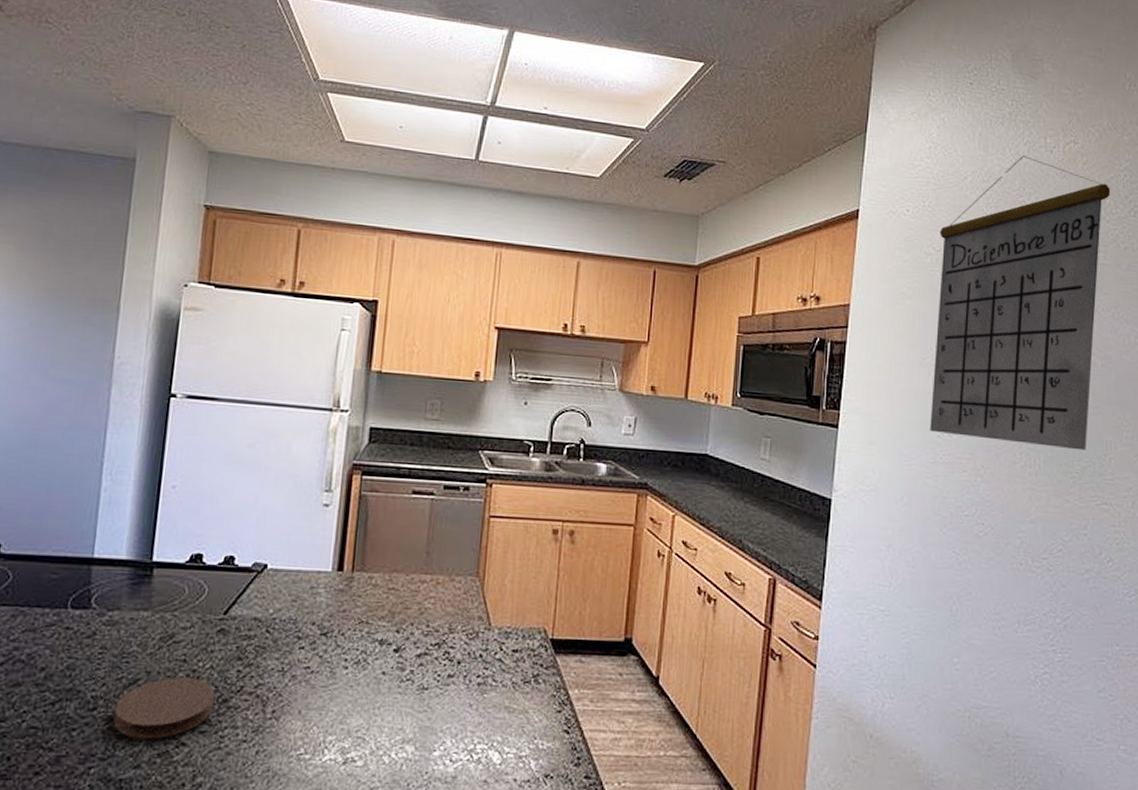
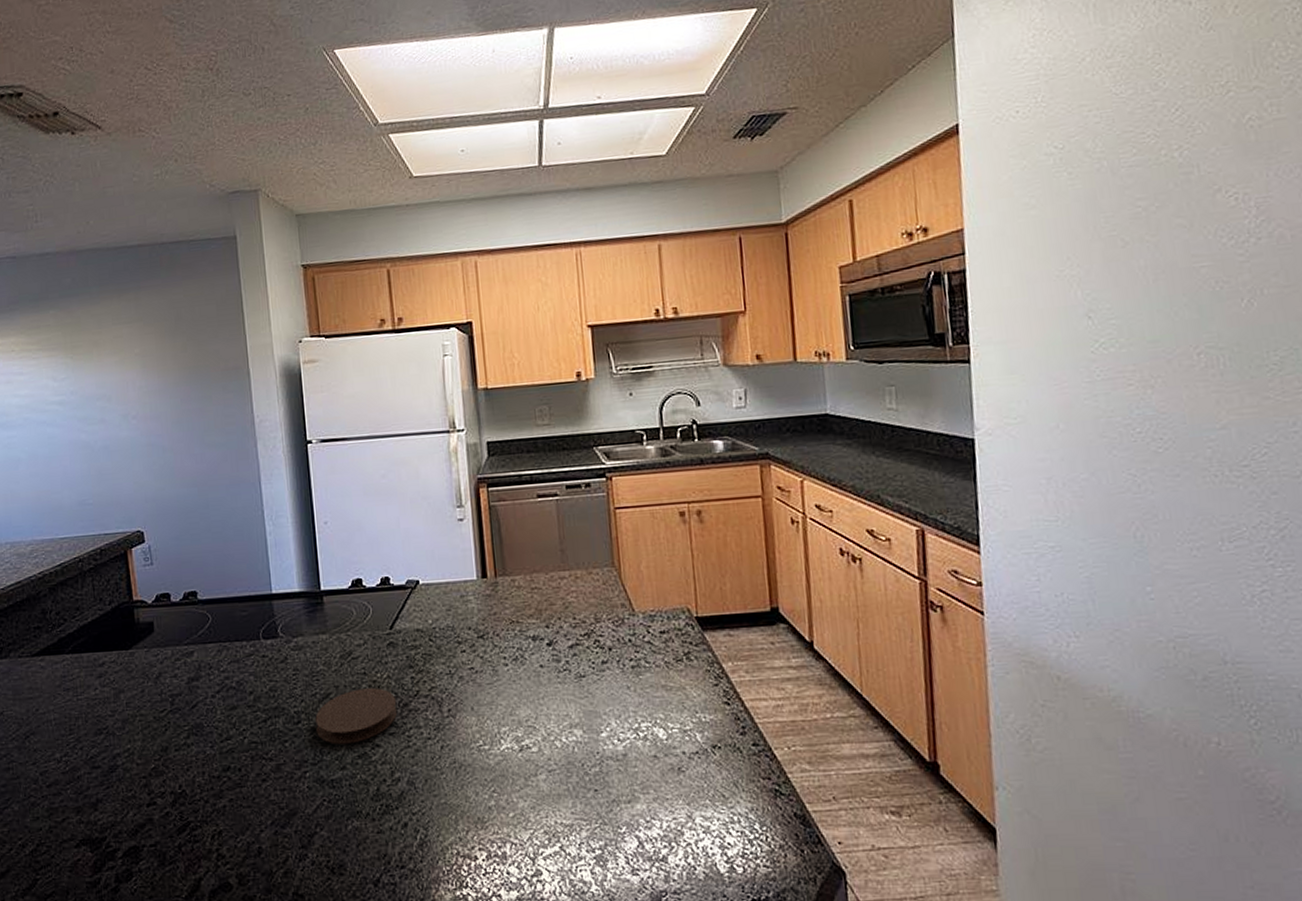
calendar: present [930,156,1111,451] -> none [1060,16,1284,349]

